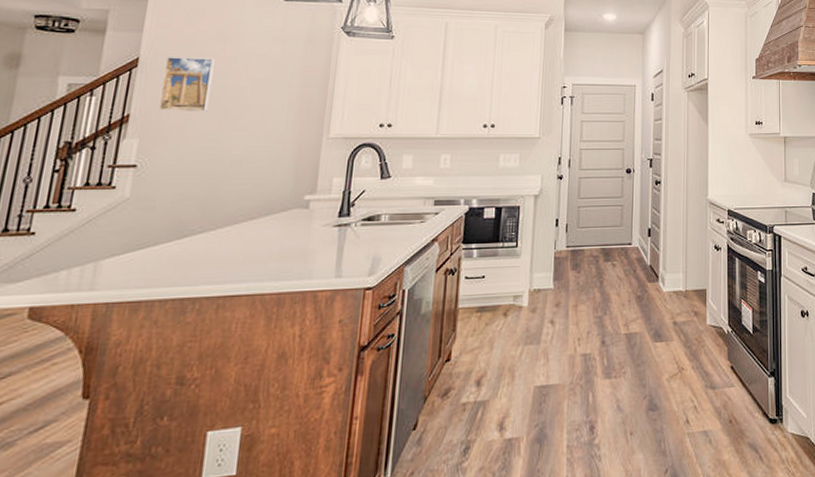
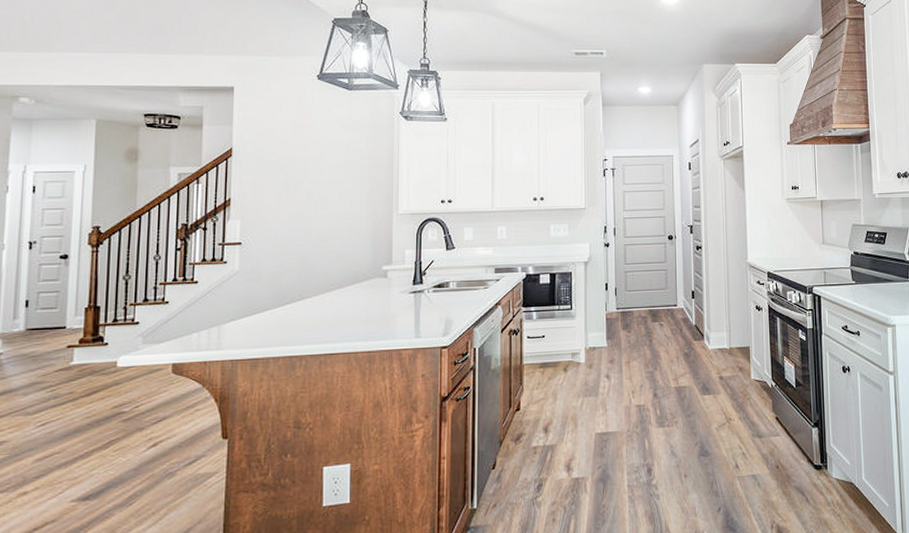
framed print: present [157,57,215,111] -> none [253,146,295,195]

